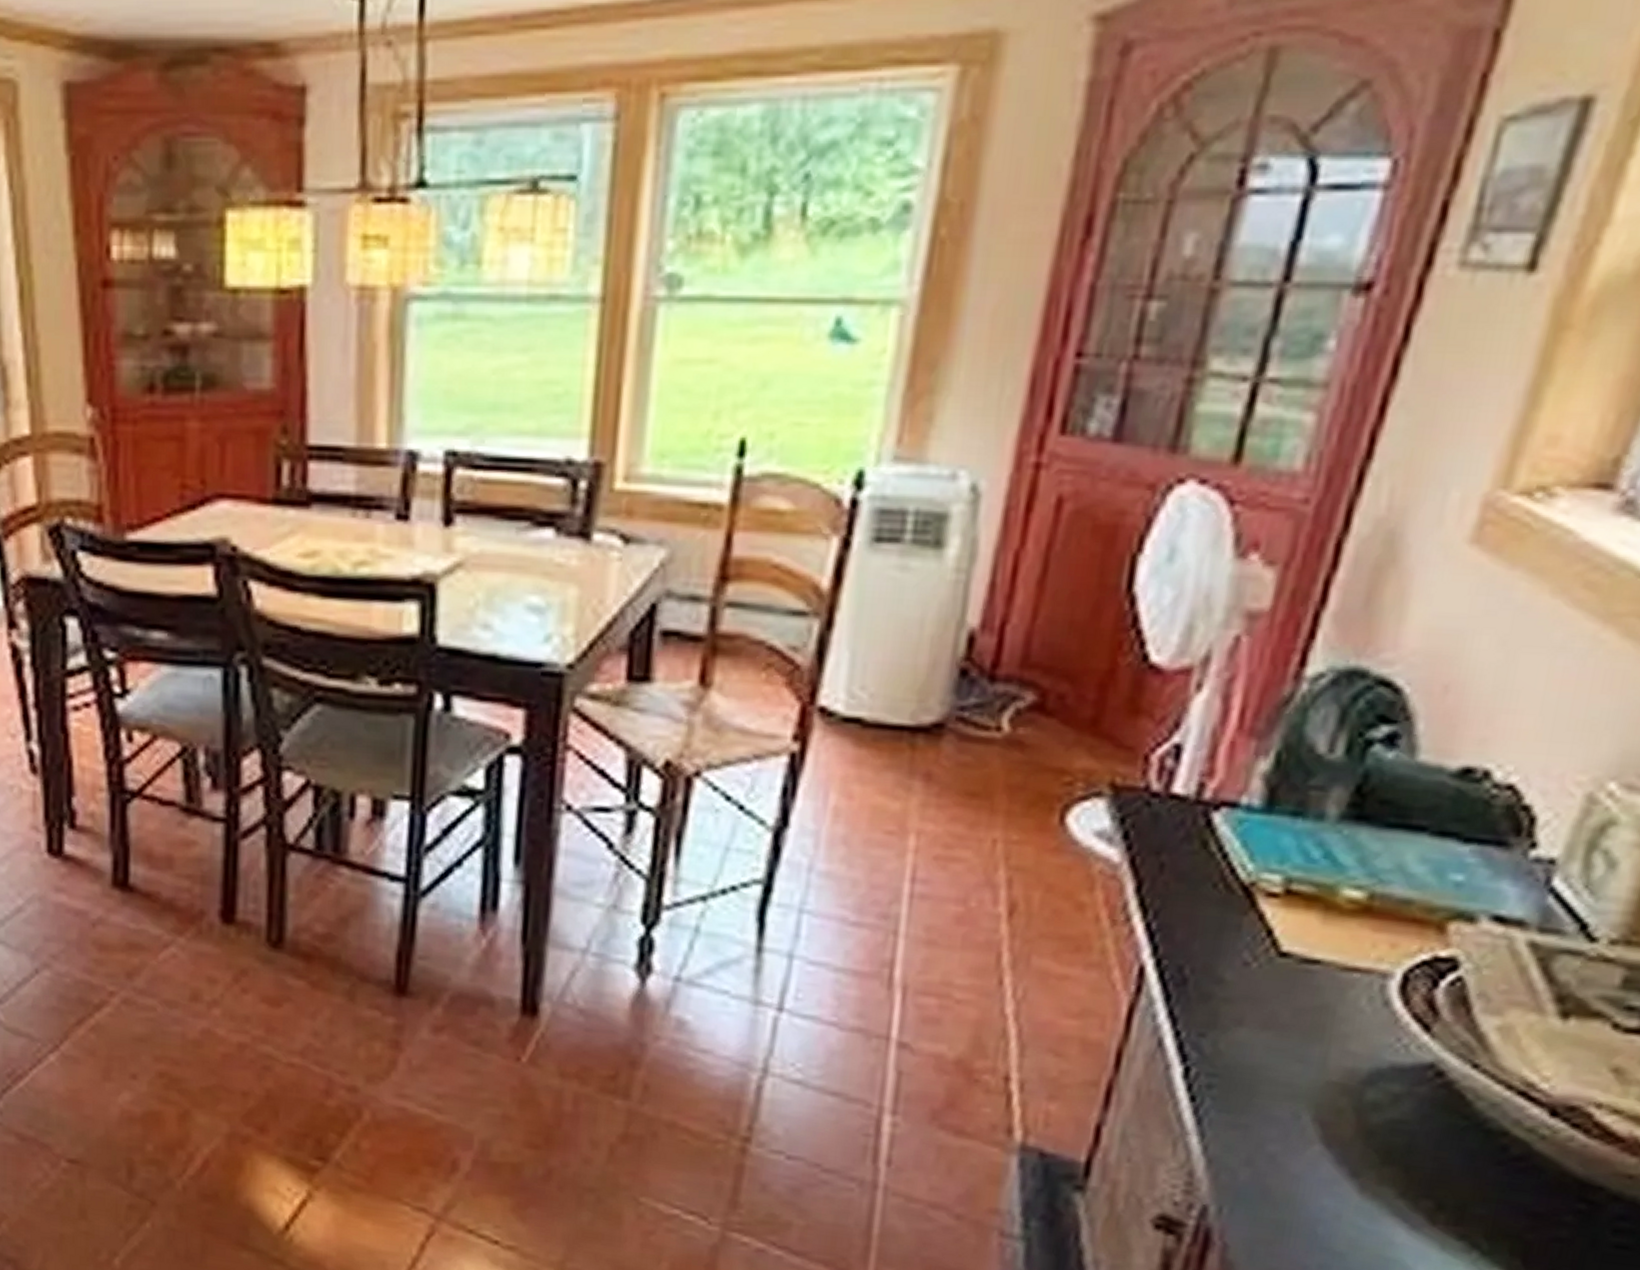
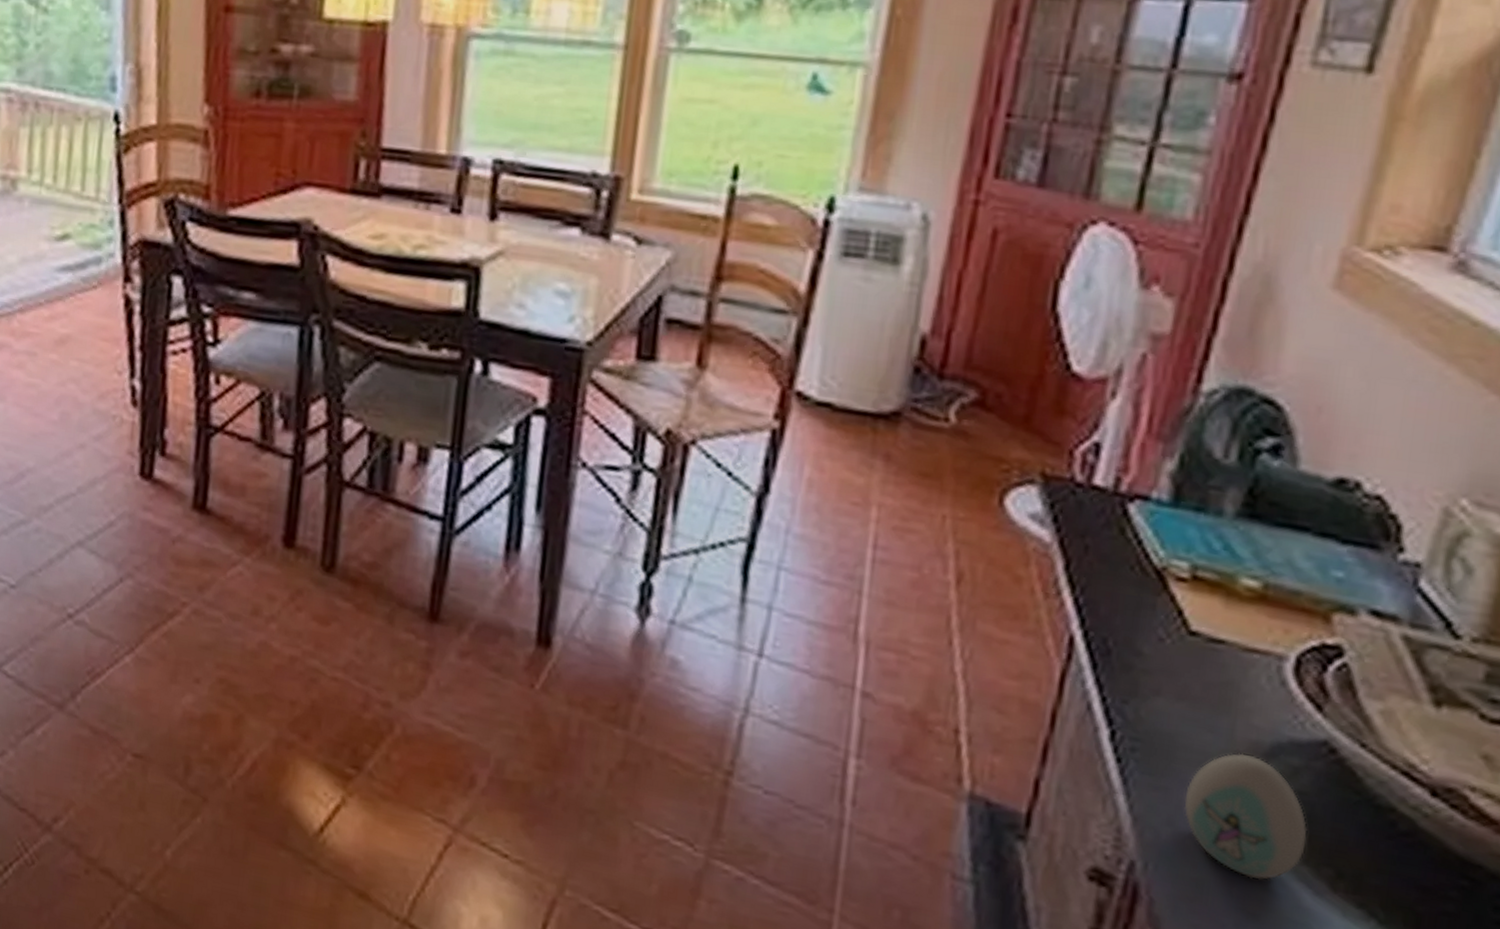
decorative egg: none [1265,1082,1407,1217] -> present [1183,753,1308,881]

